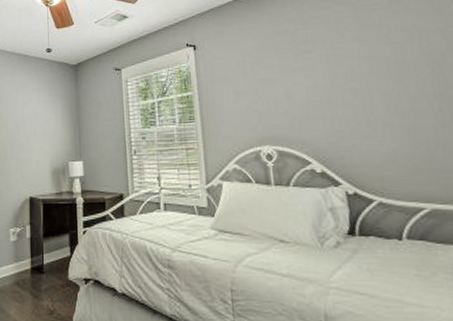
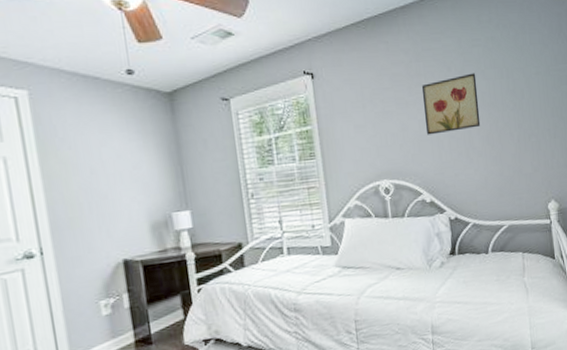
wall art: none [309,37,386,102] -> present [421,73,481,135]

